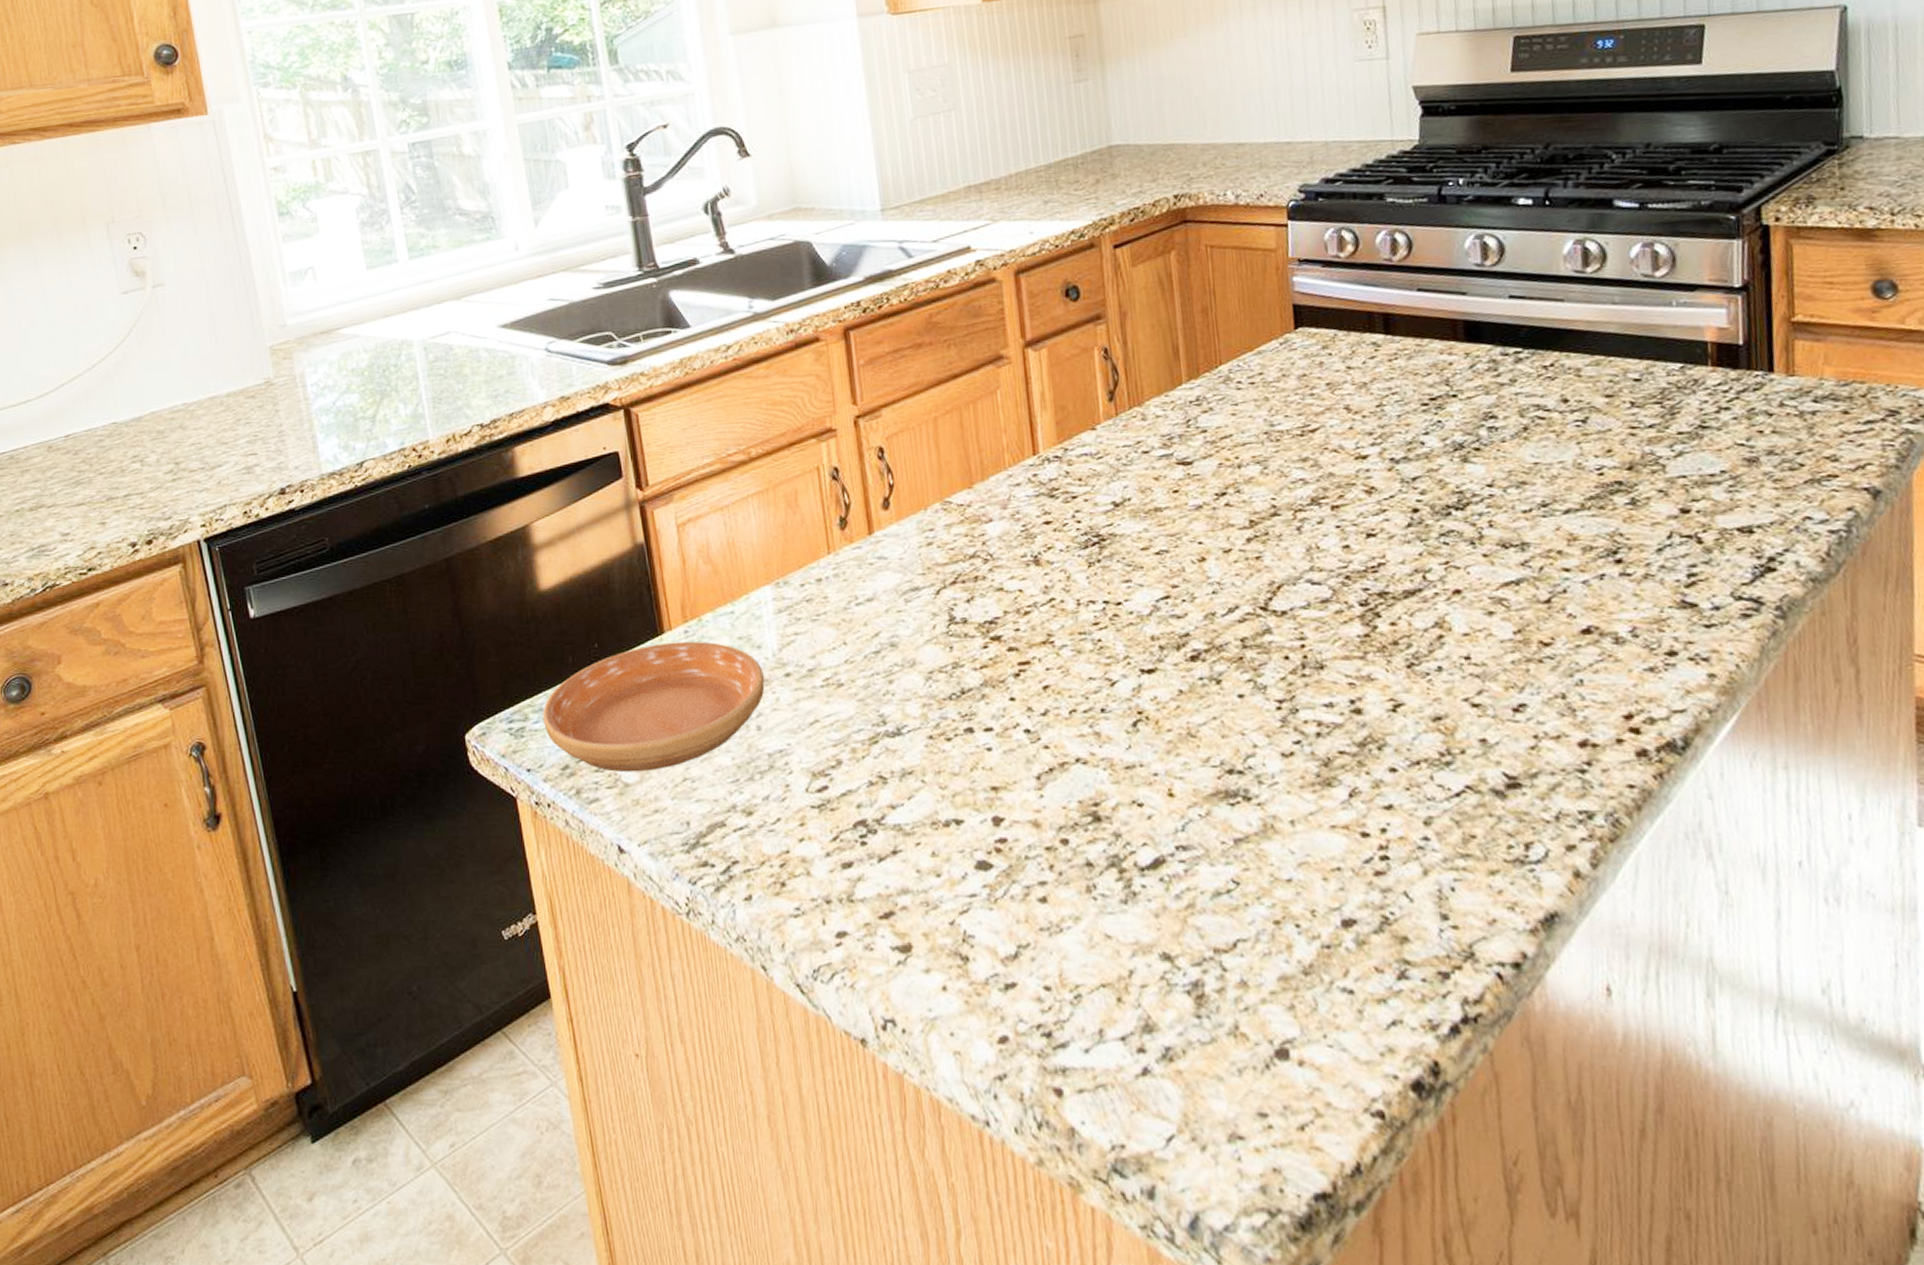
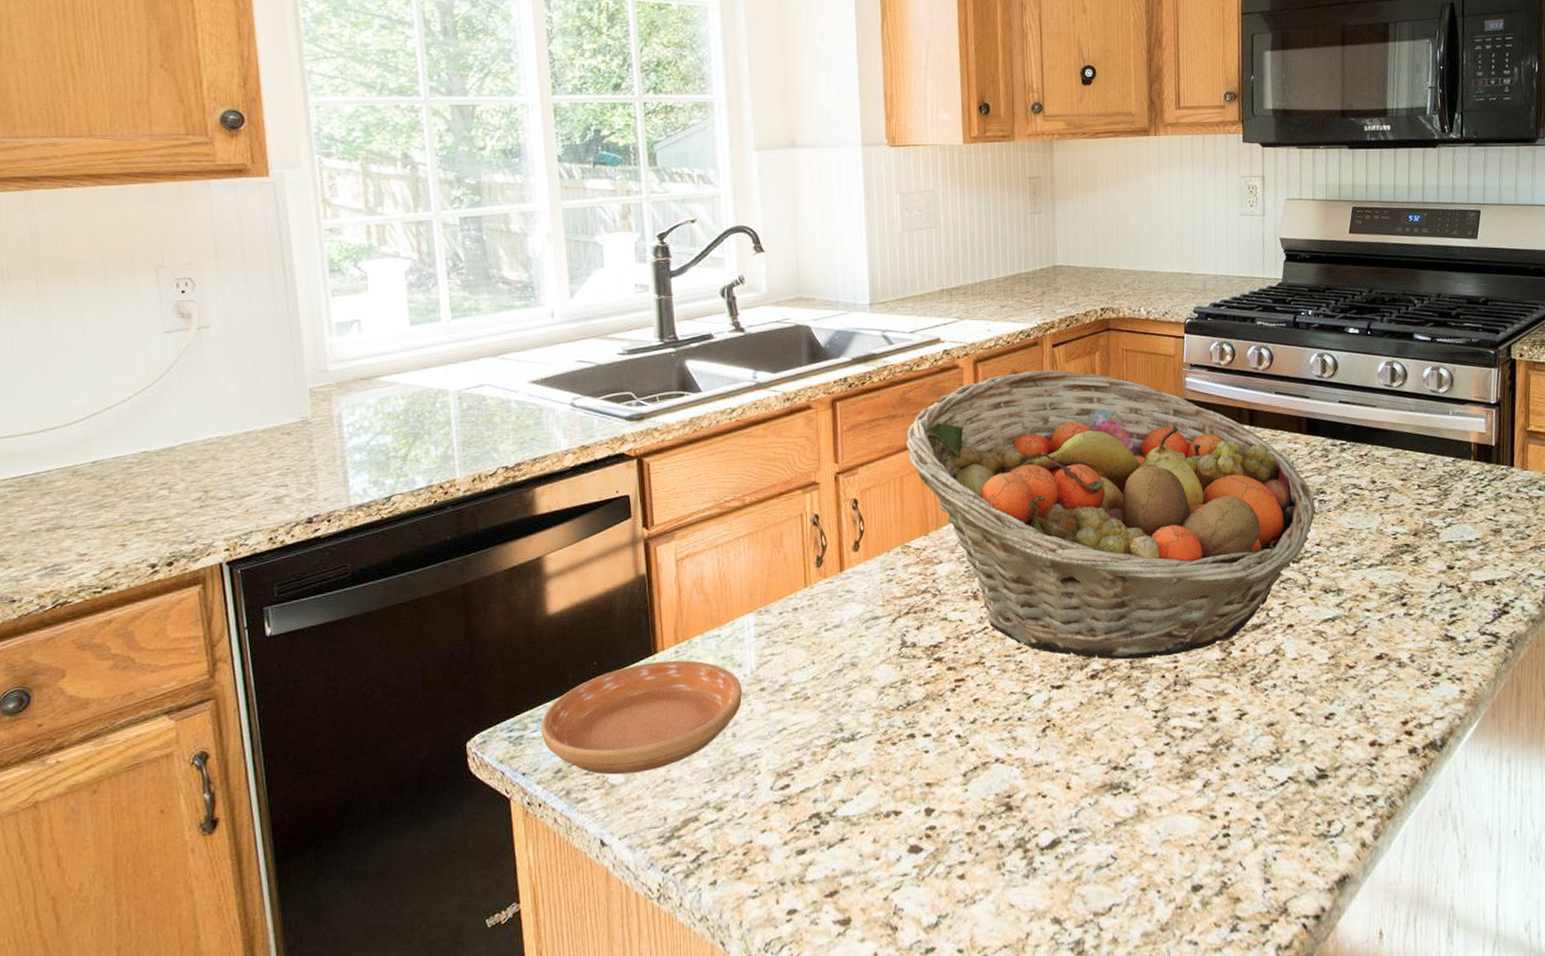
fruit basket: none [937,276,1484,637] -> present [906,370,1315,660]

